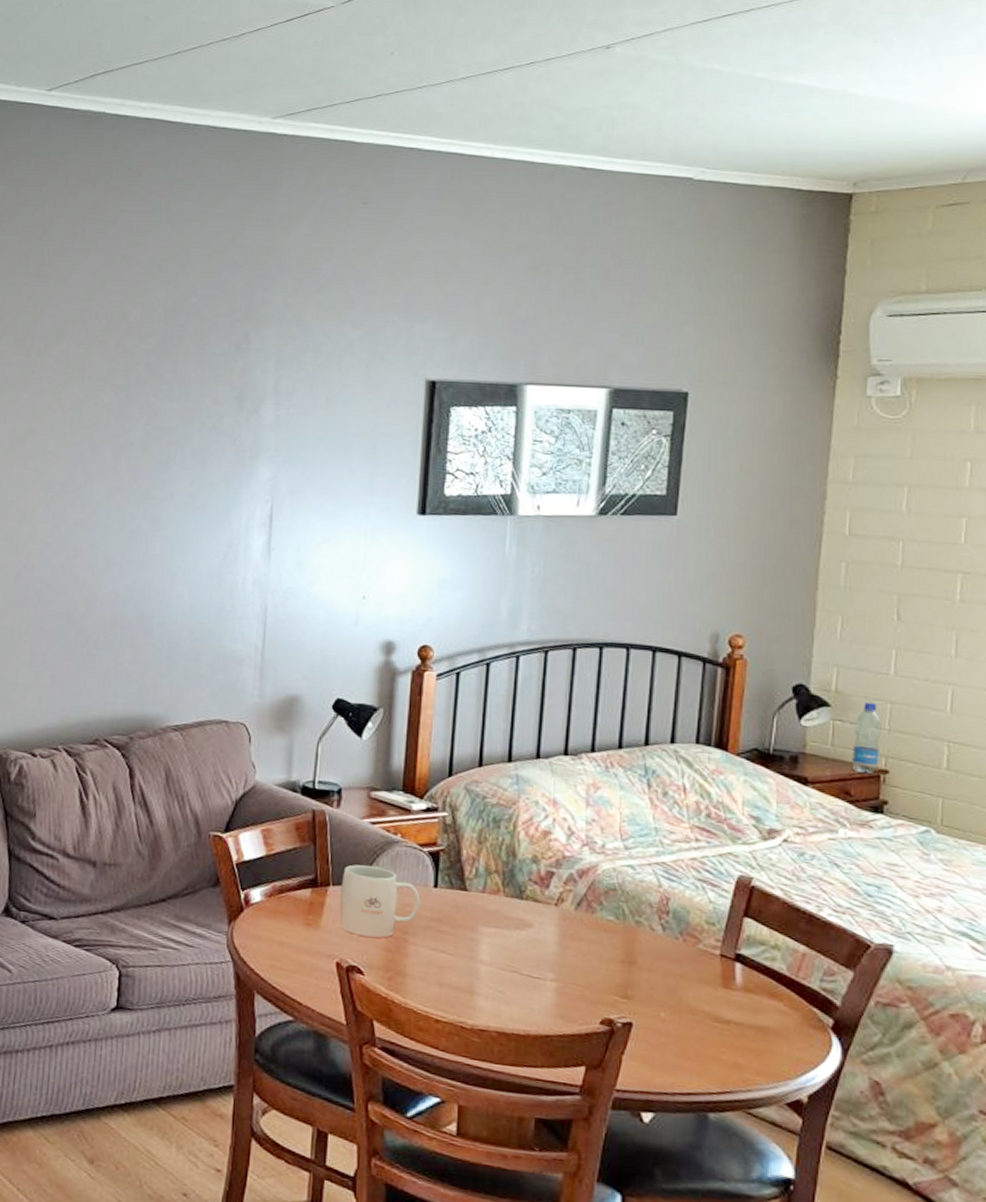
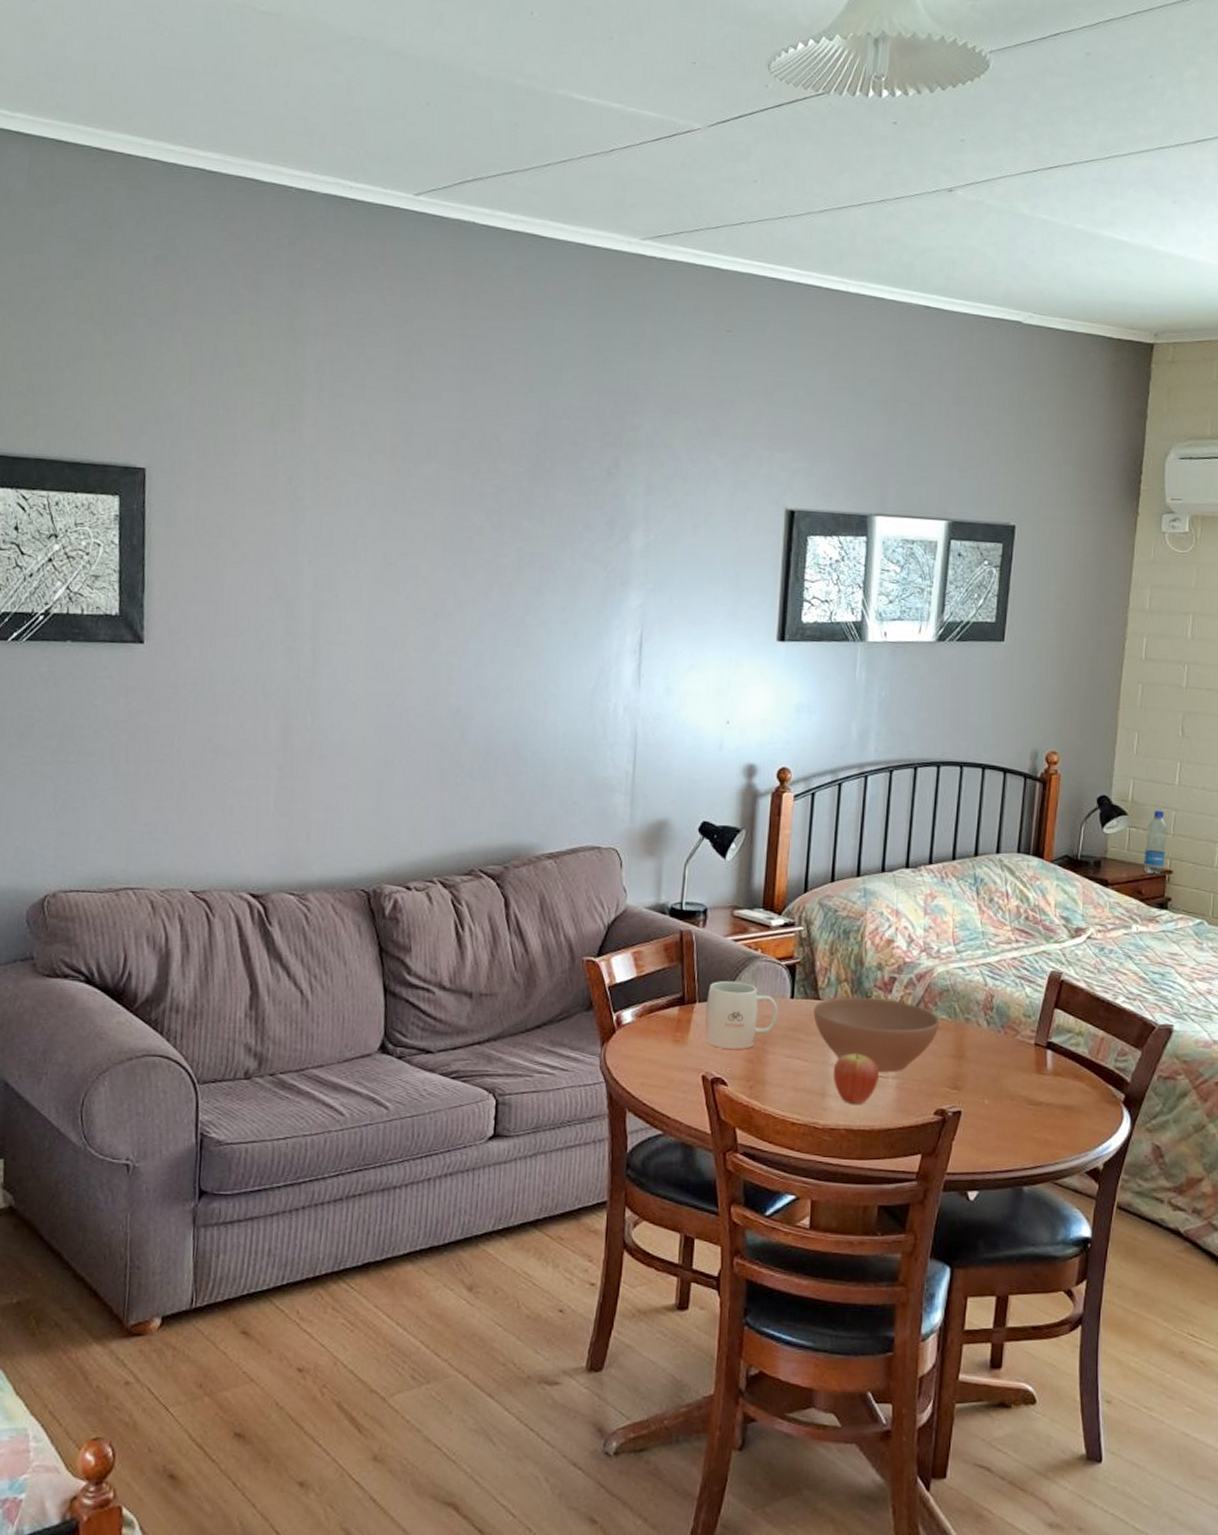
bowl: none [460,889,606,974] -> present [813,996,940,1072]
fruit: none [482,950,535,1006] -> present [833,1052,879,1104]

